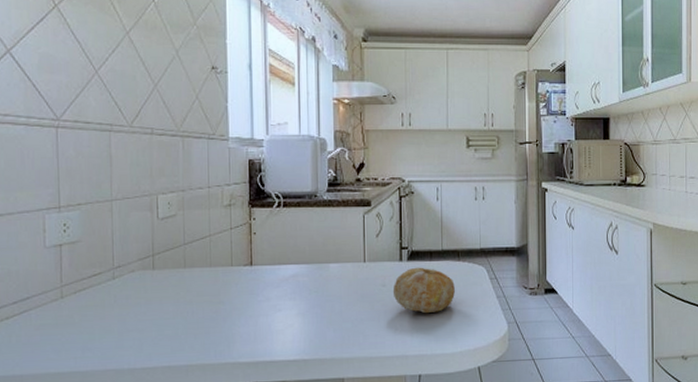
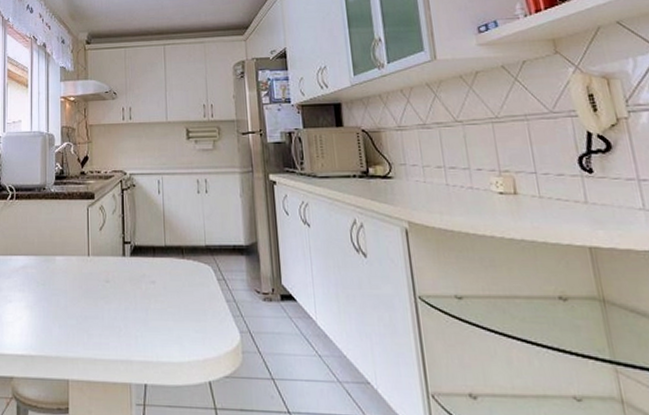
fruit: present [392,267,455,313] -> none [116,263,180,314]

